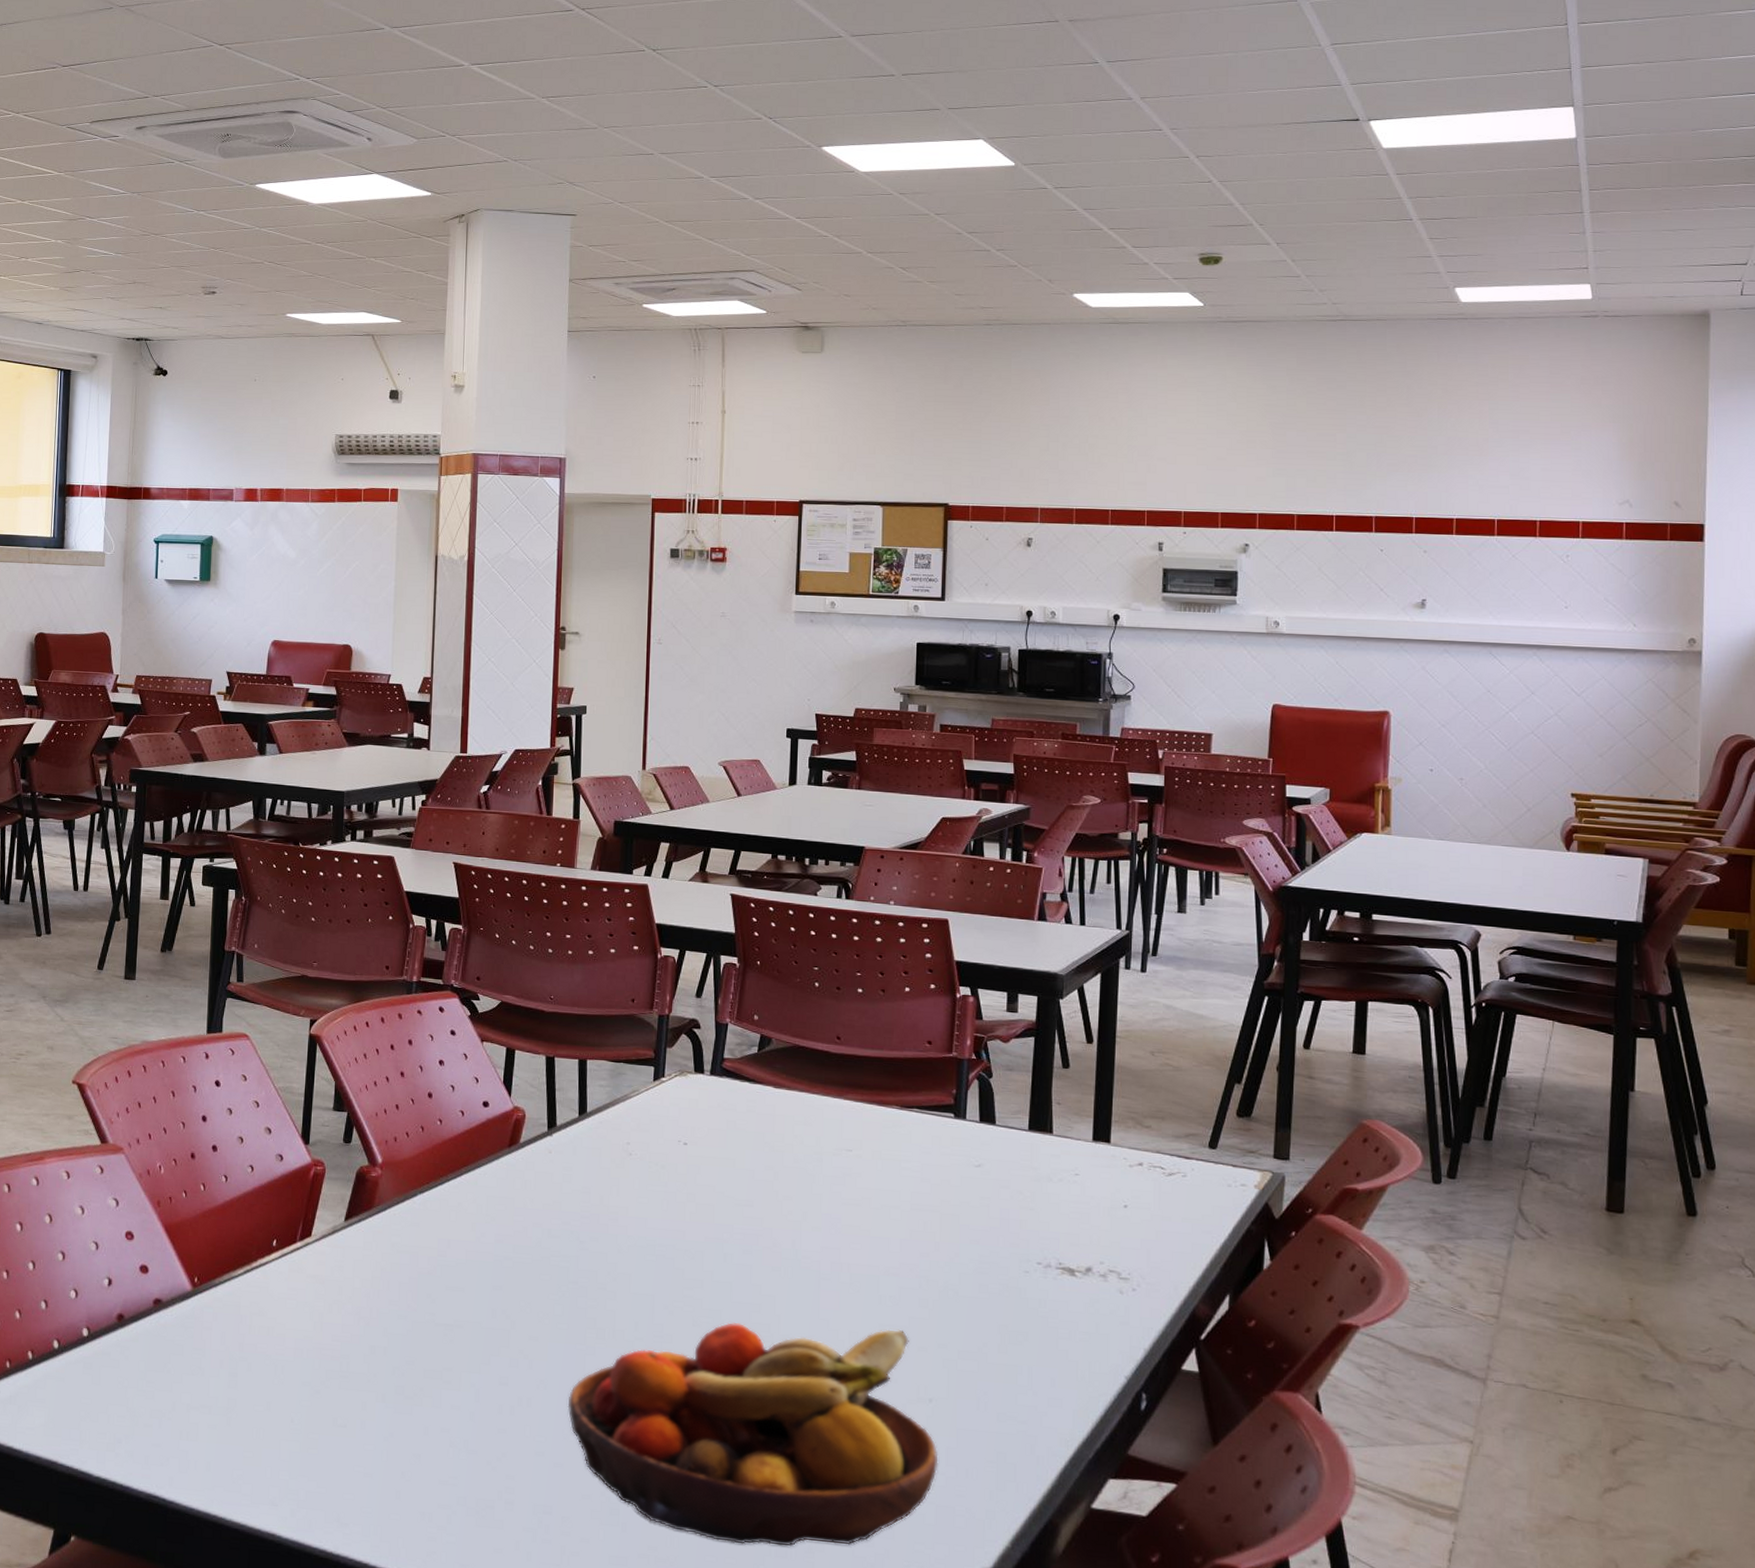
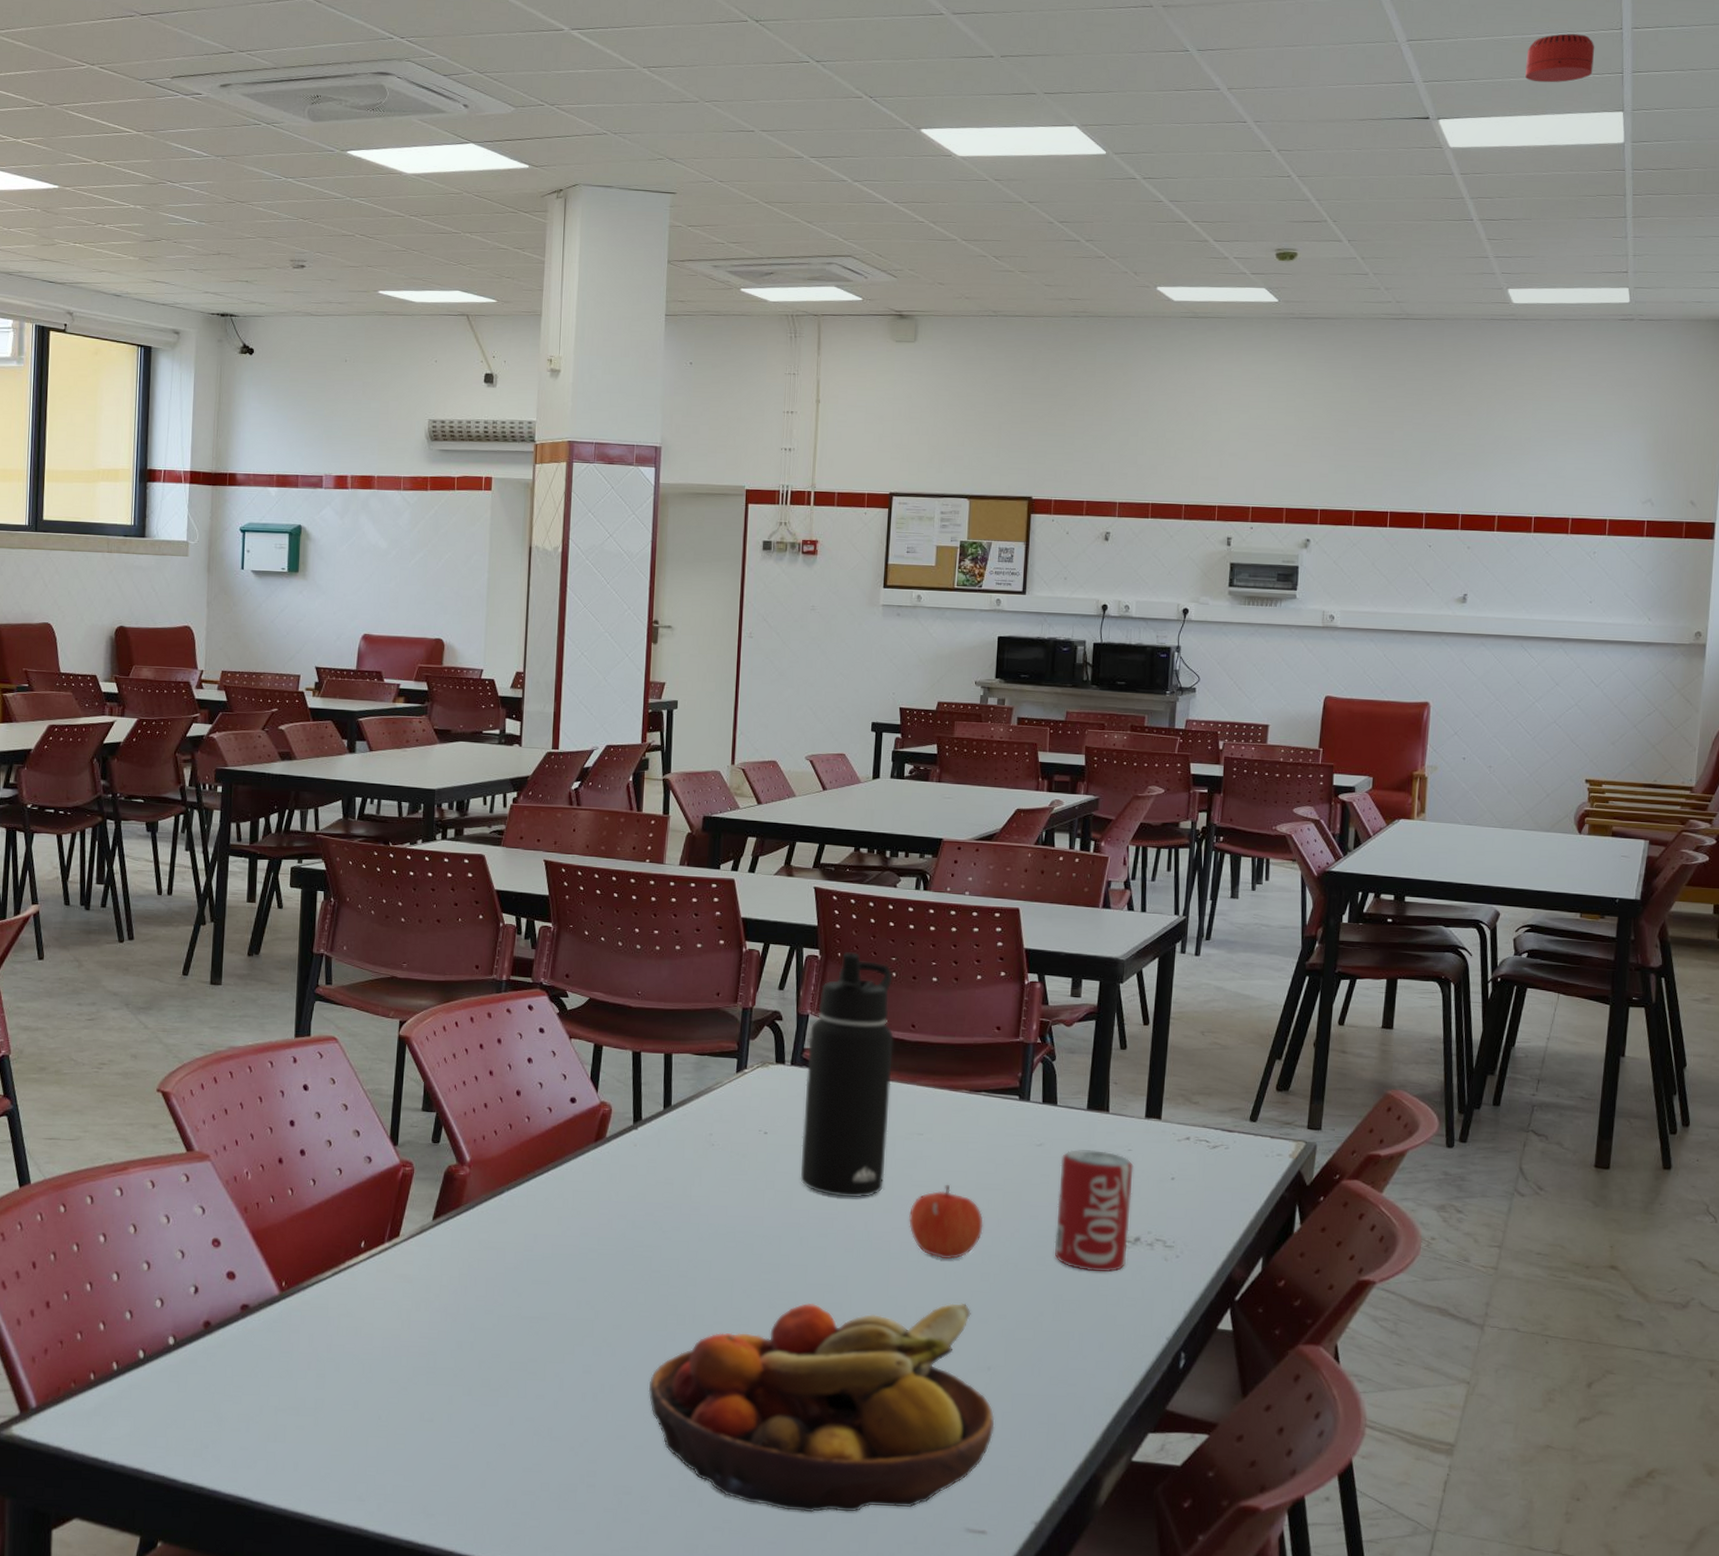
water bottle: none [722,961,818,1214] -> present [800,952,894,1197]
apple: none [839,1204,920,1283] -> present [909,1185,983,1259]
beverage can: none [998,1172,1081,1303] -> present [1054,1149,1133,1272]
smoke detector: none [1463,31,1538,81] -> present [1525,33,1595,83]

